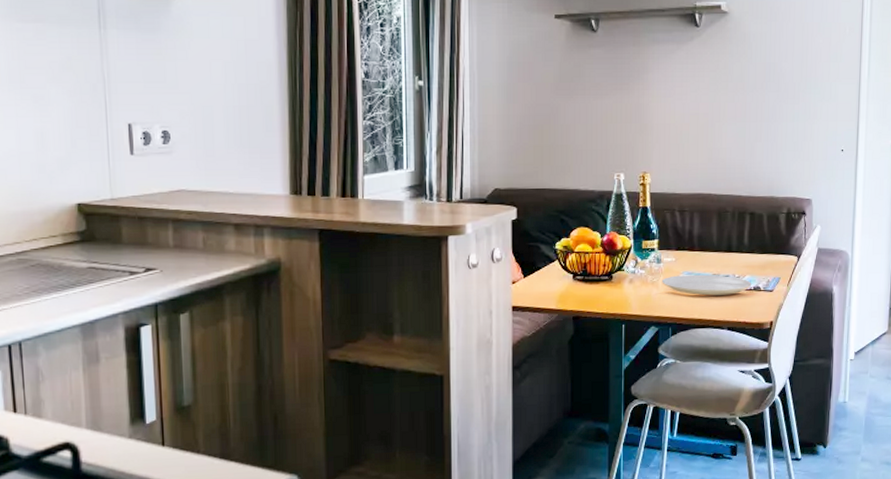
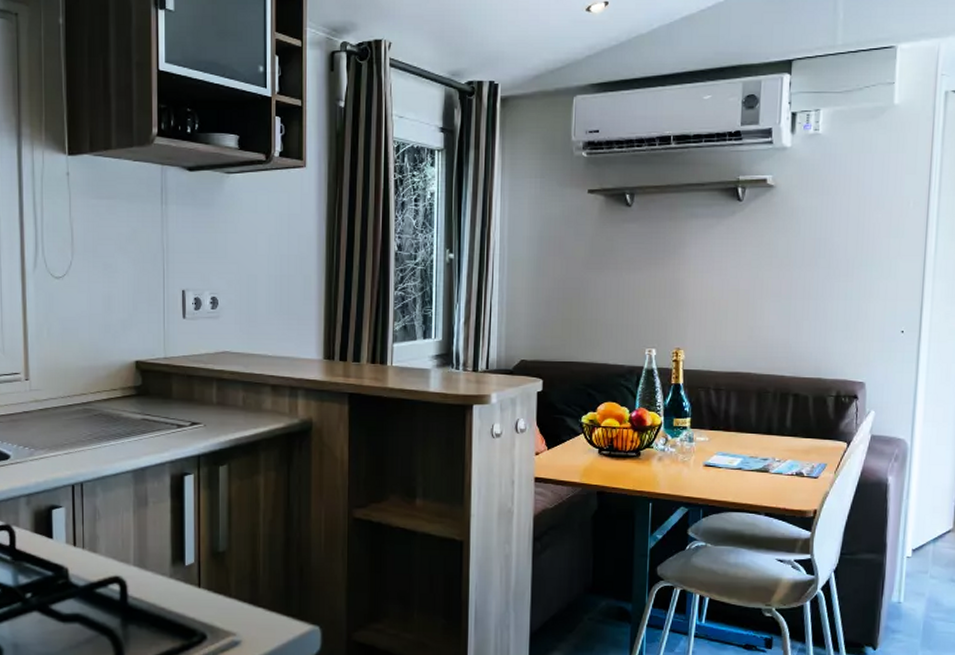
plate: present [661,274,752,296] -> none [693,455,794,479]

